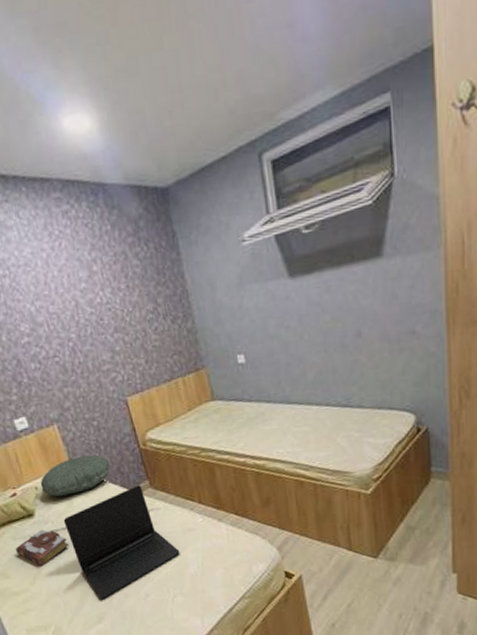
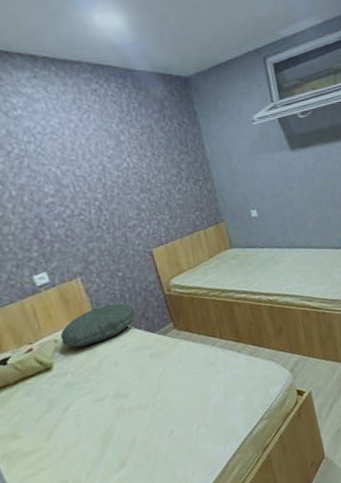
book: present [15,529,69,565] -> none [28,381,90,420]
laptop: present [63,485,180,600] -> none [84,328,203,445]

